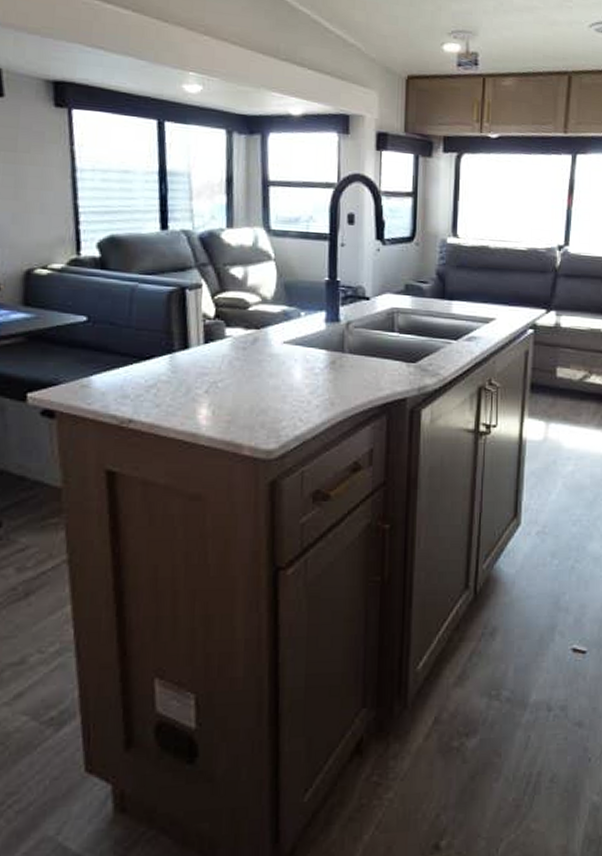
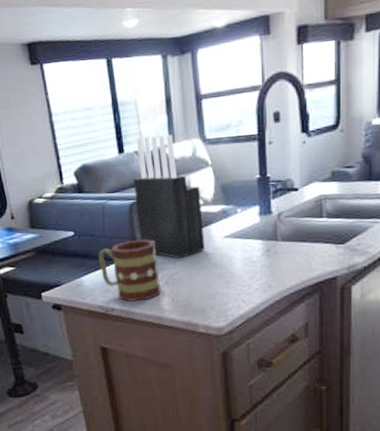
mug: none [117,335,200,412] -> present [98,239,161,301]
knife block: none [176,215,260,364] -> present [133,134,205,259]

